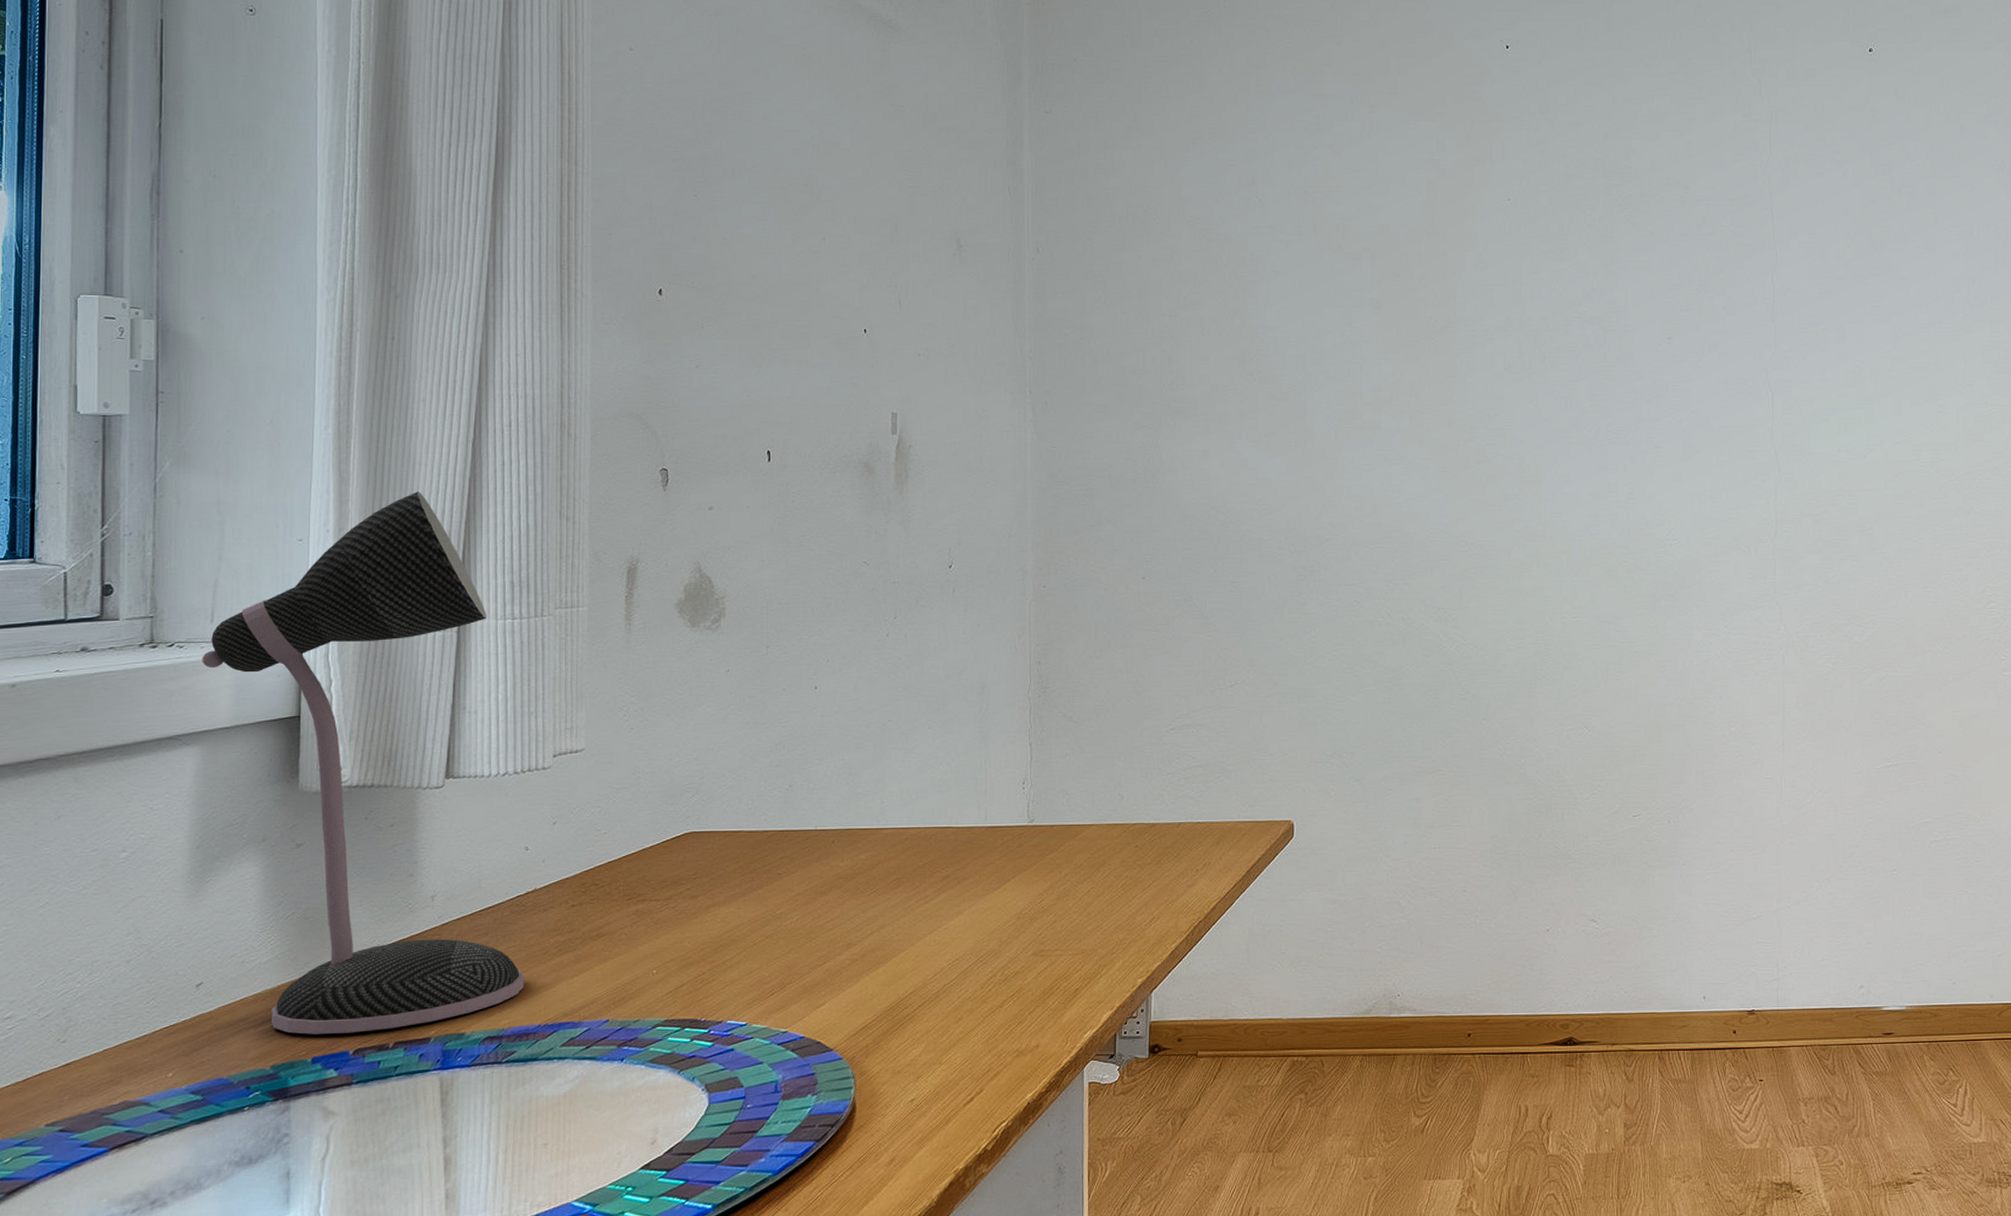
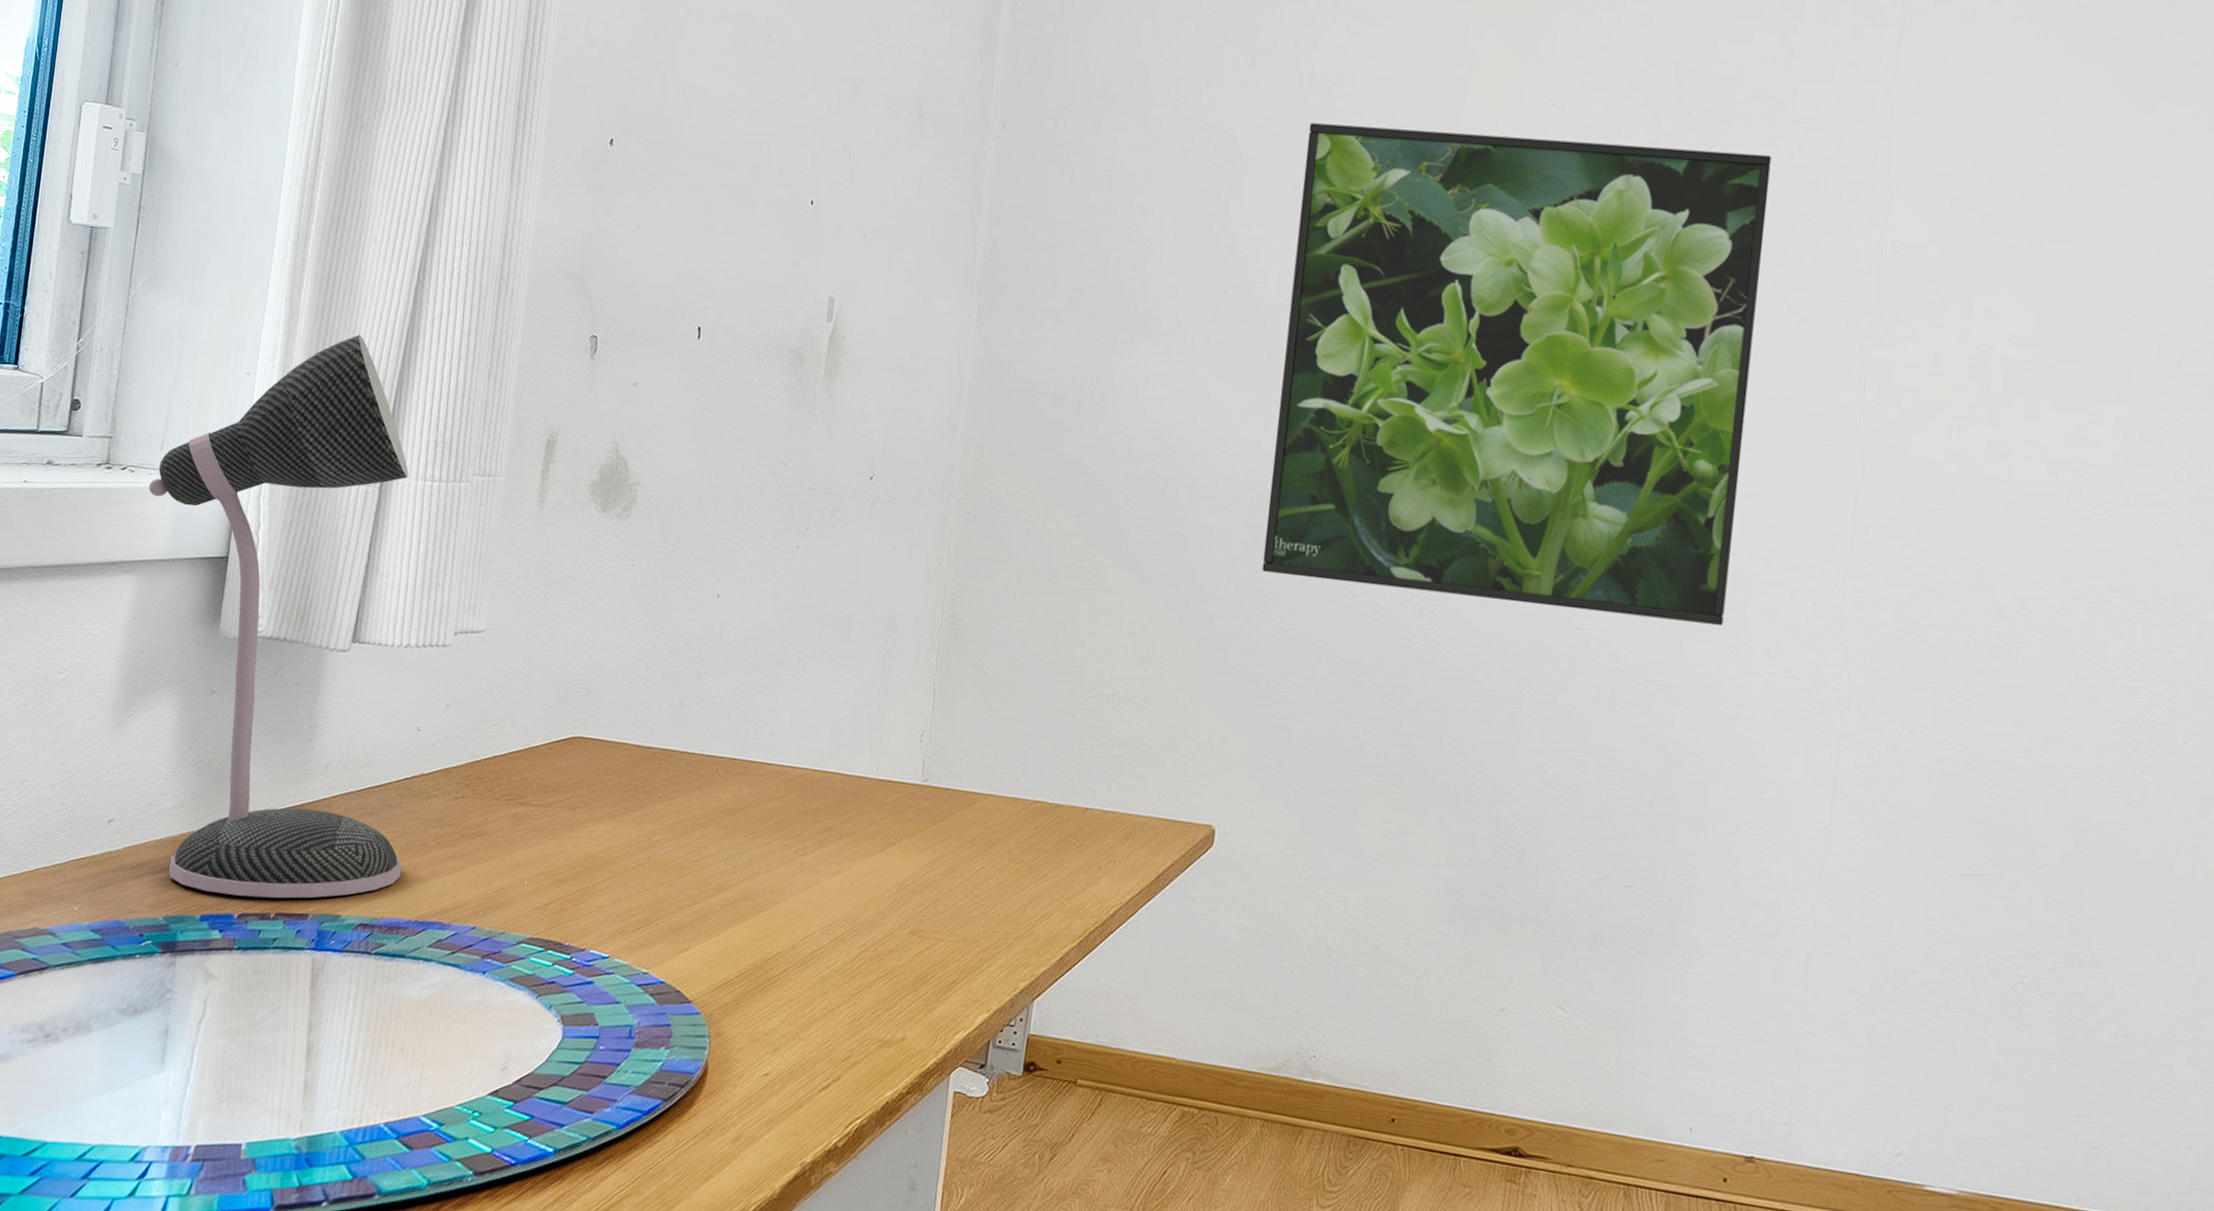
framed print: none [1308,228,1686,605] -> present [1262,123,1772,626]

